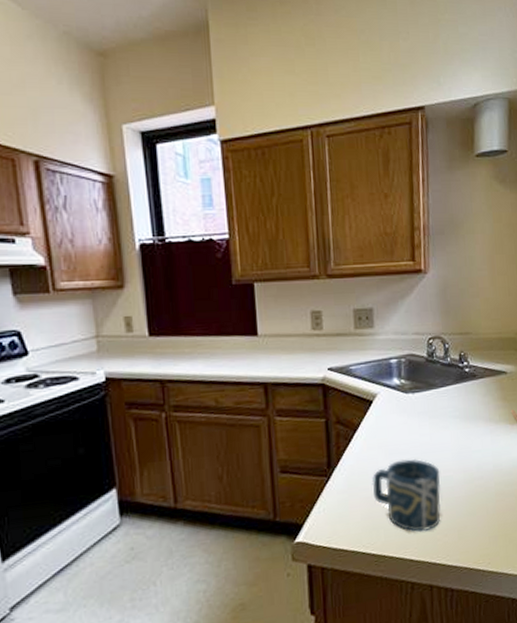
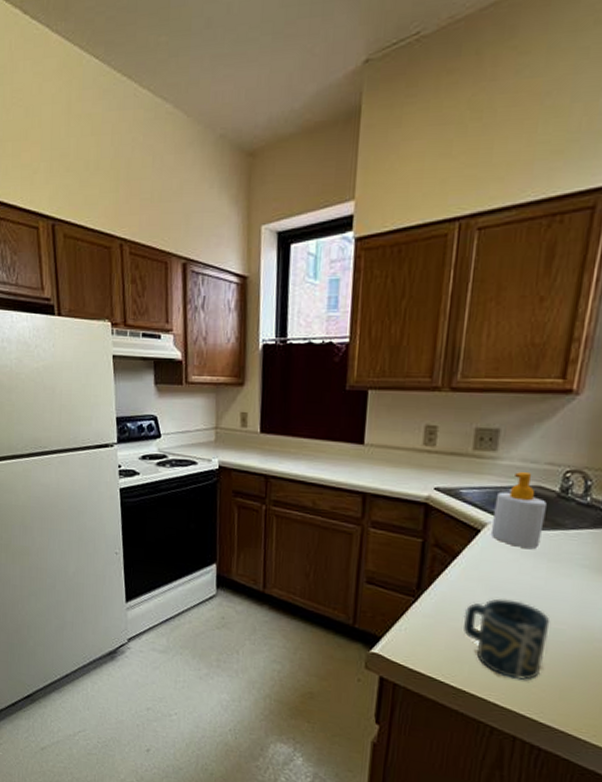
soap bottle: none [380,344,421,411] -> present [490,472,547,550]

